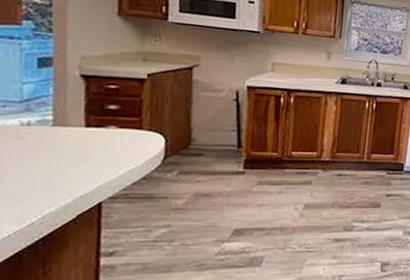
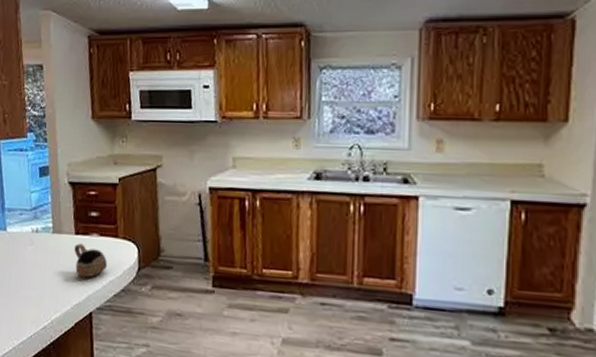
cup: none [82,135,126,169] -> present [74,243,107,278]

